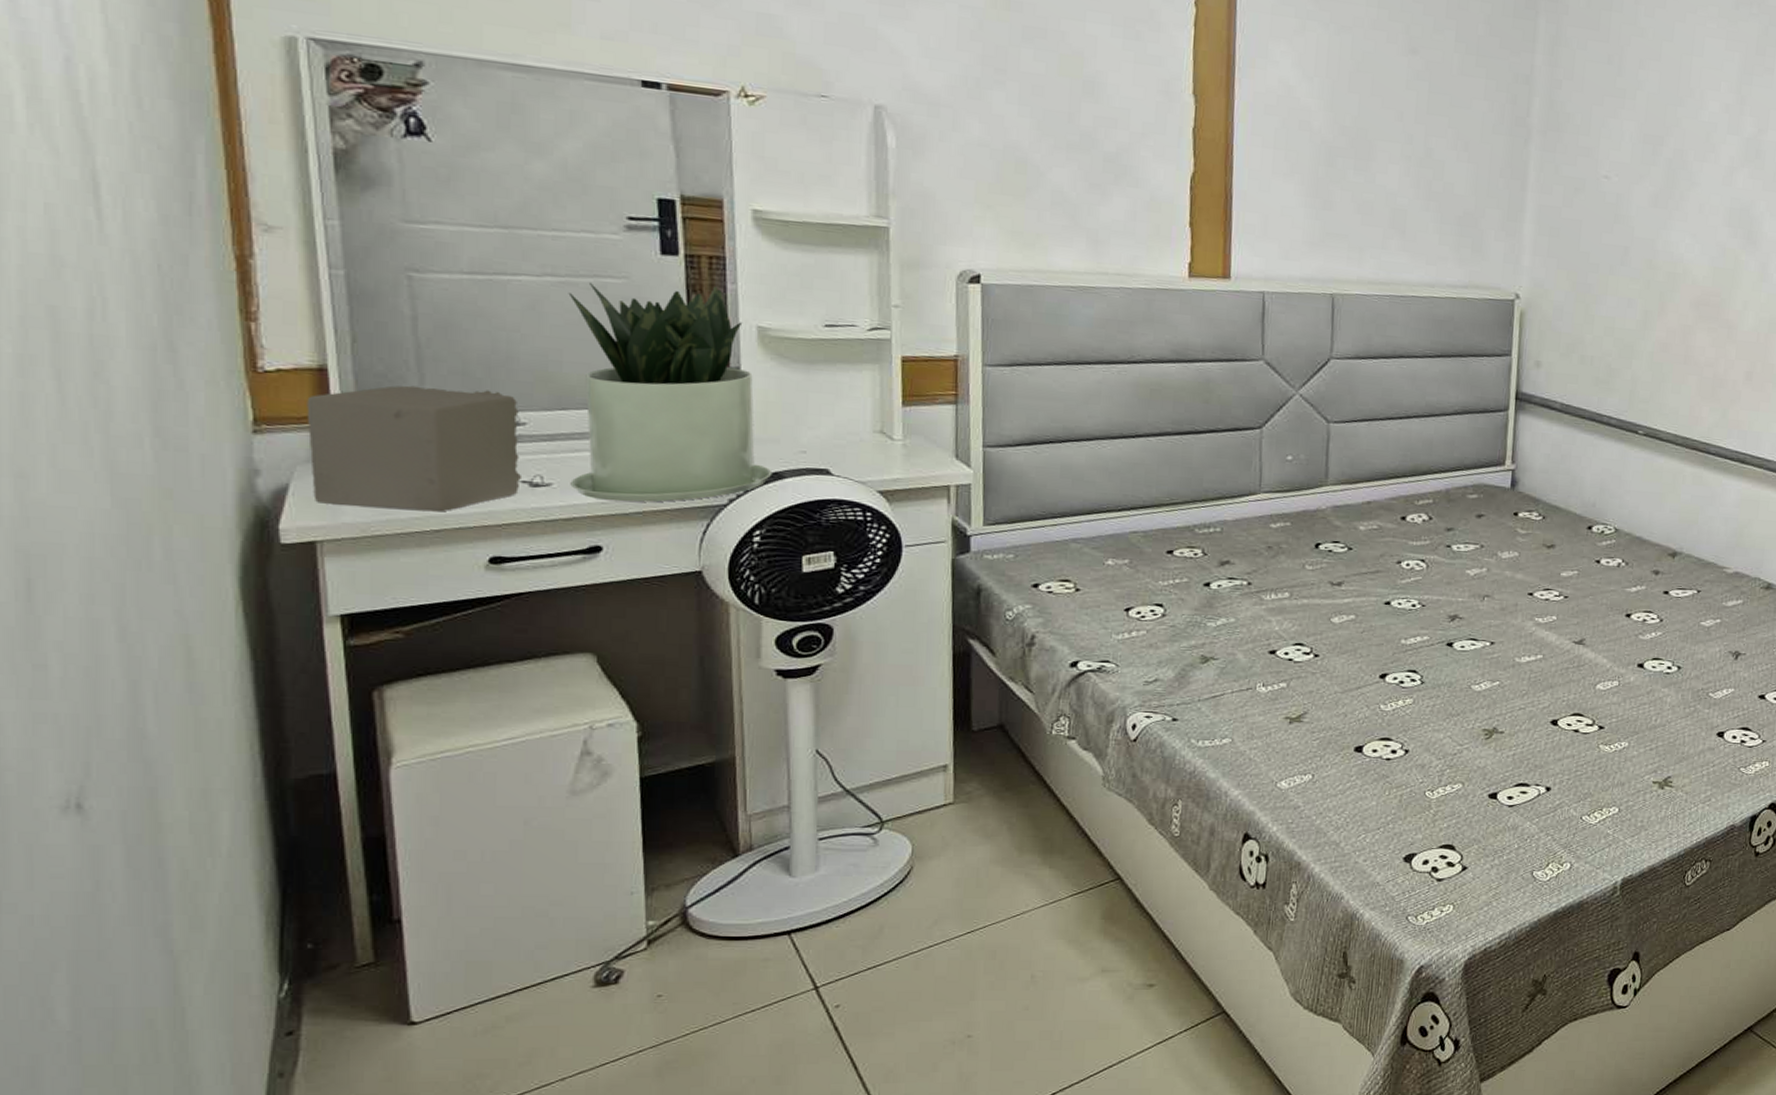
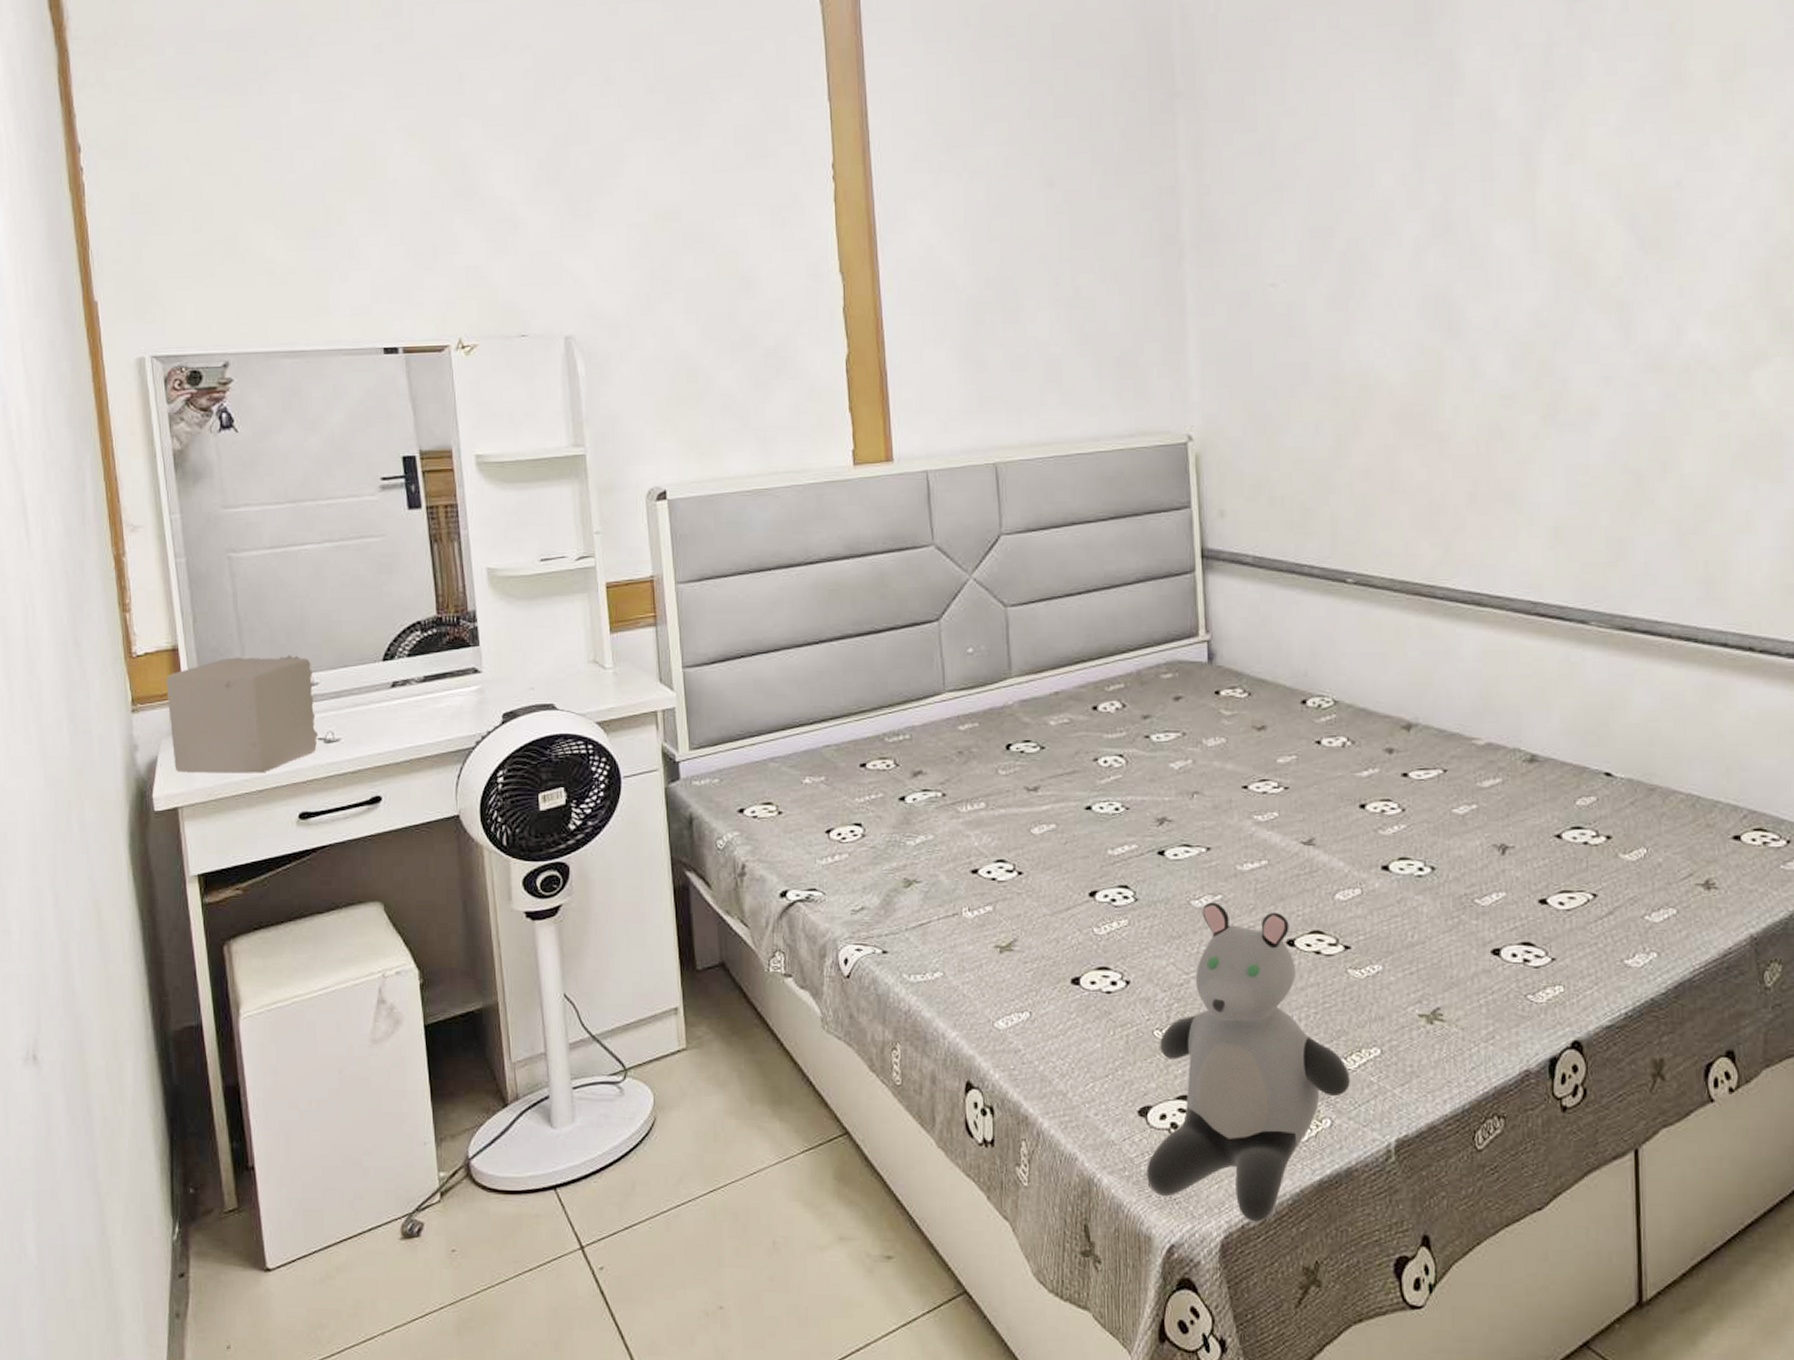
planter: present [568,283,773,503] -> none [342,534,509,752]
stuffed animal: none [1405,687,1591,945] -> present [1146,902,1350,1222]

